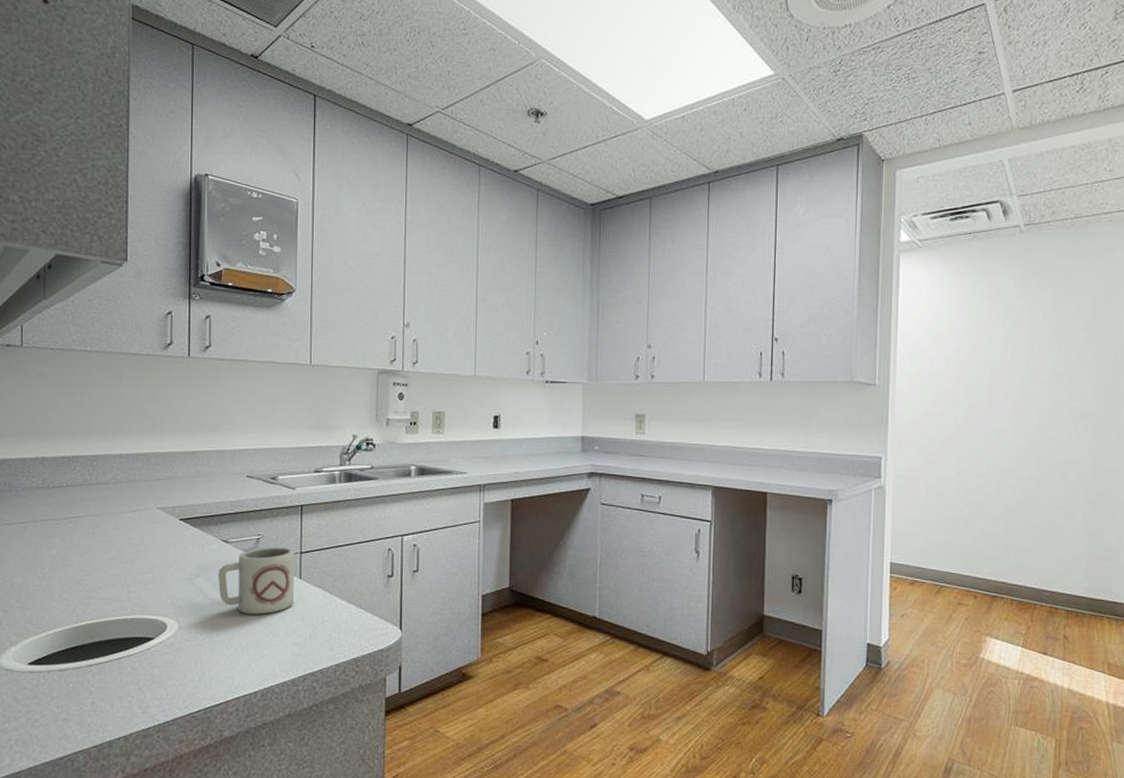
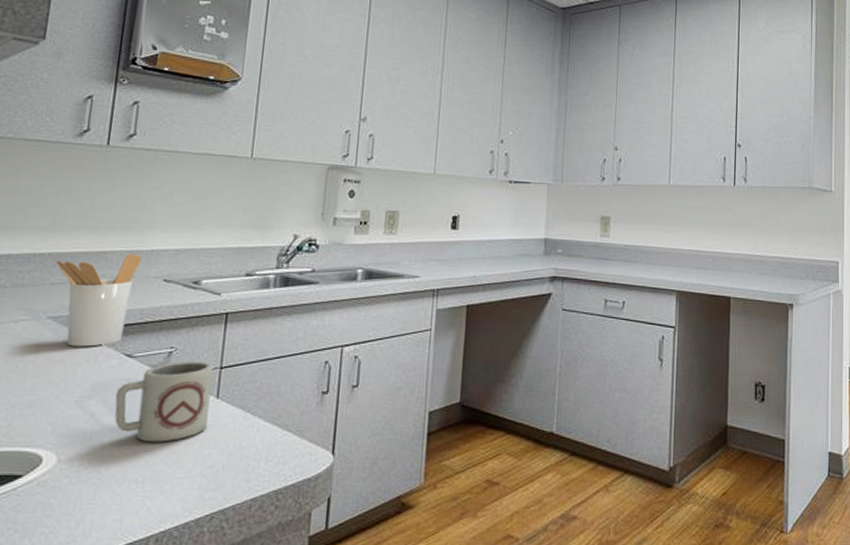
utensil holder: none [159,452,228,533] -> present [57,253,142,347]

